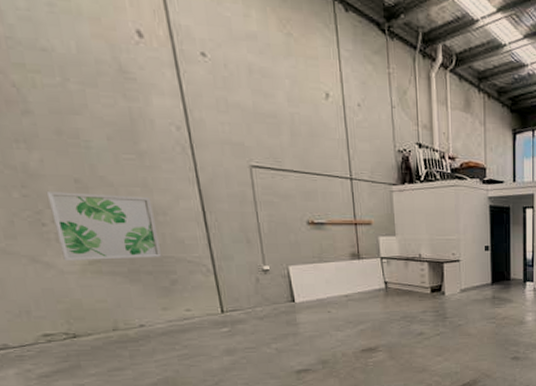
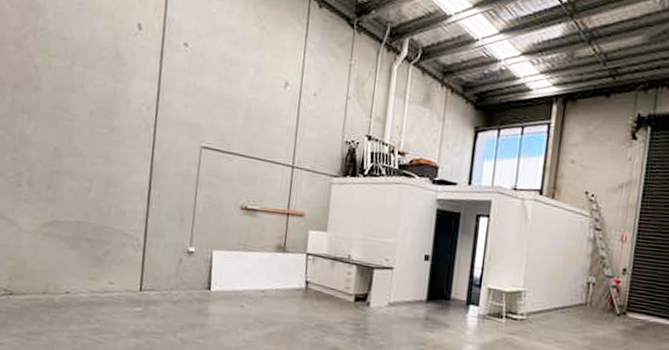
wall art: present [46,192,163,262] -> none [24,157,109,227]

